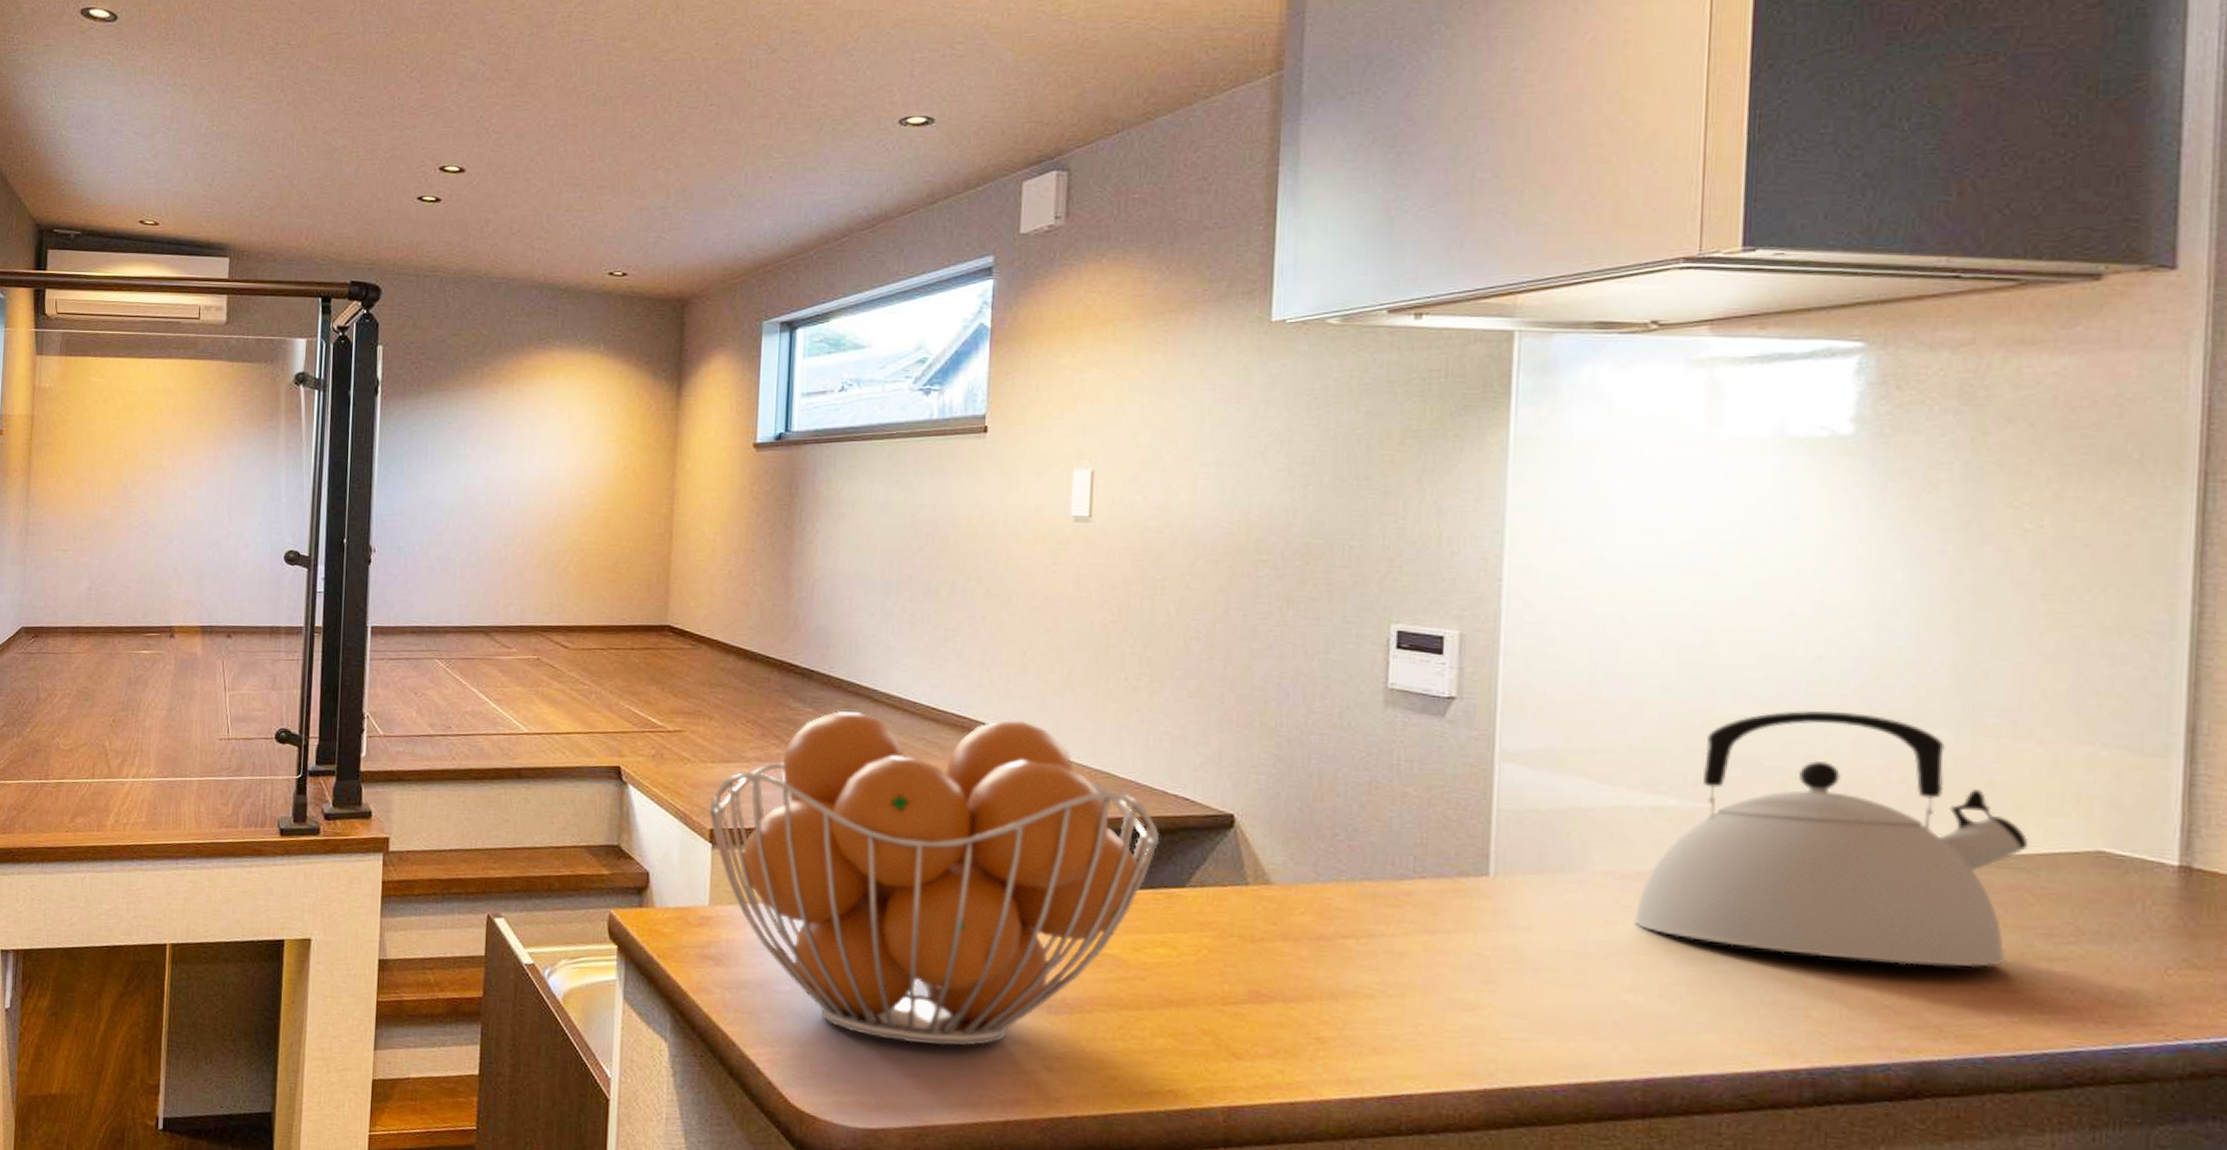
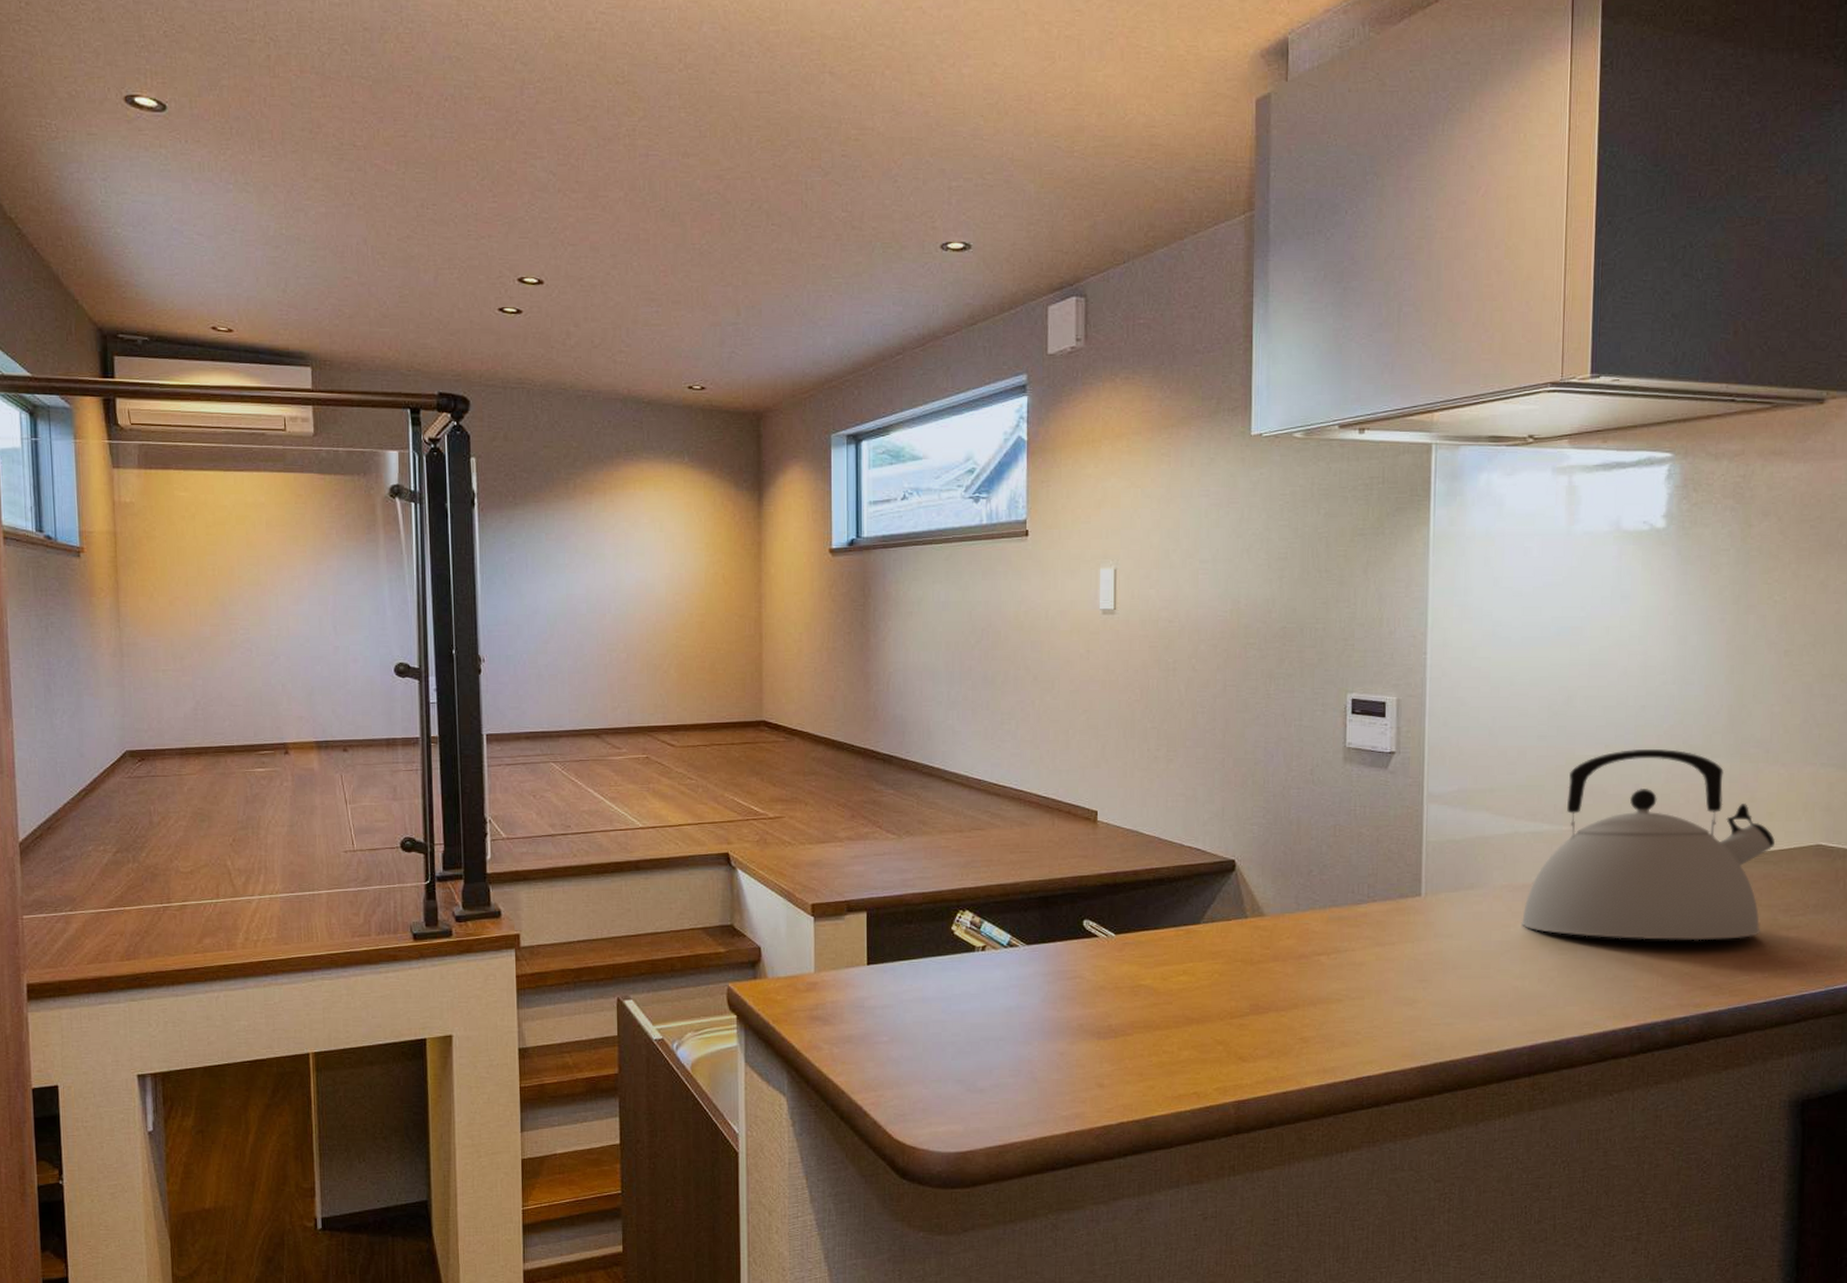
fruit basket: present [709,711,1160,1047] -> none [809,791,1179,1076]

